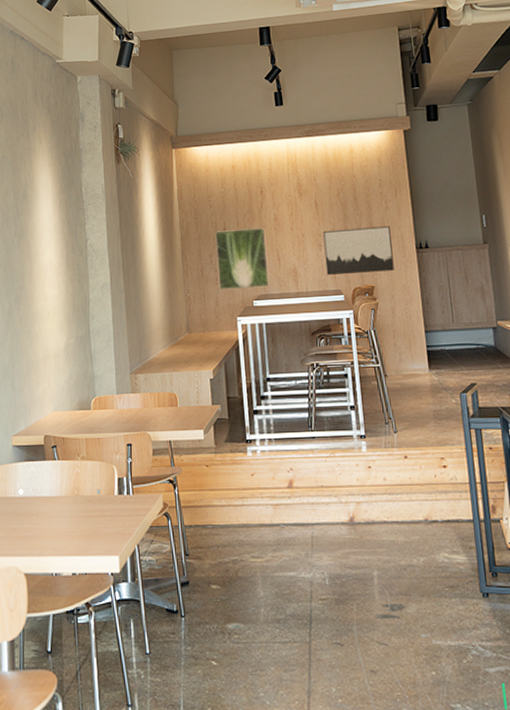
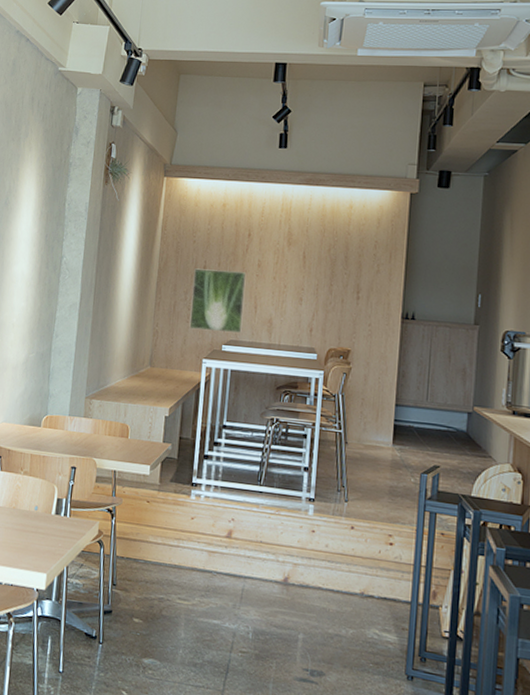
wall art: present [323,226,394,275] -> none [303,285,378,337]

